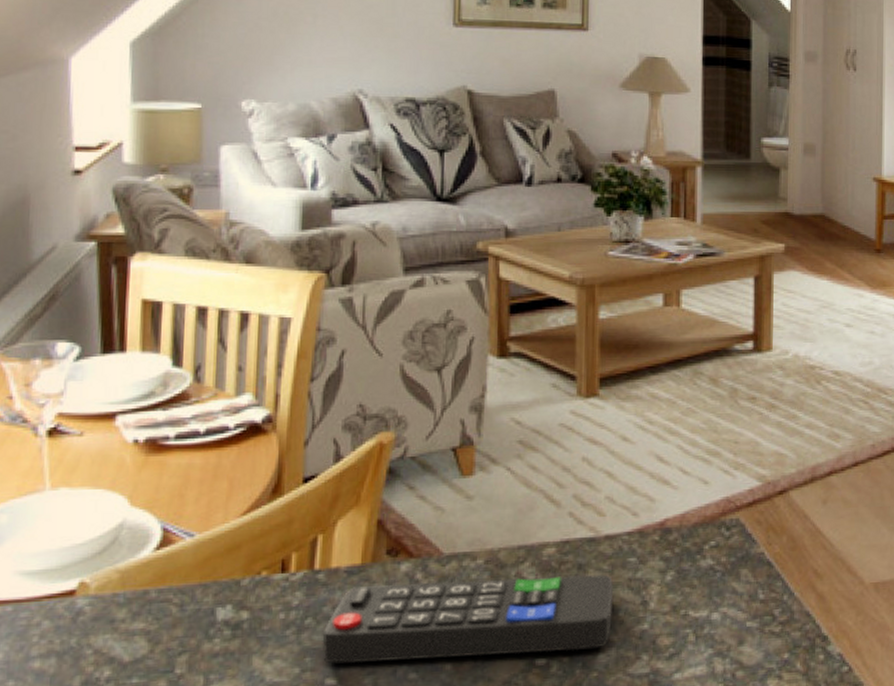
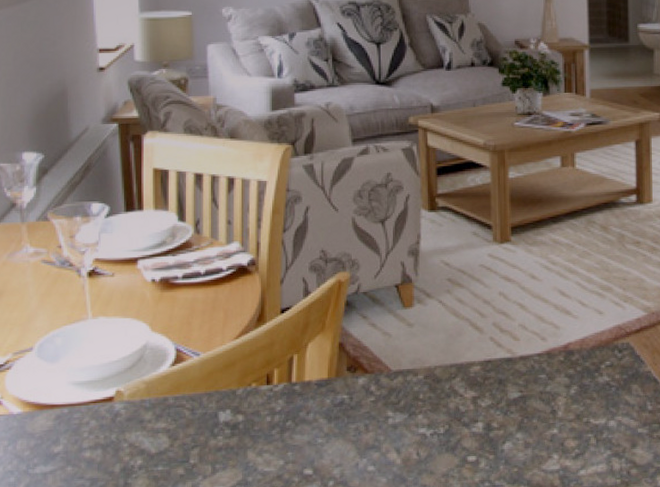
remote control: present [322,574,614,664] -> none [300,388,528,458]

